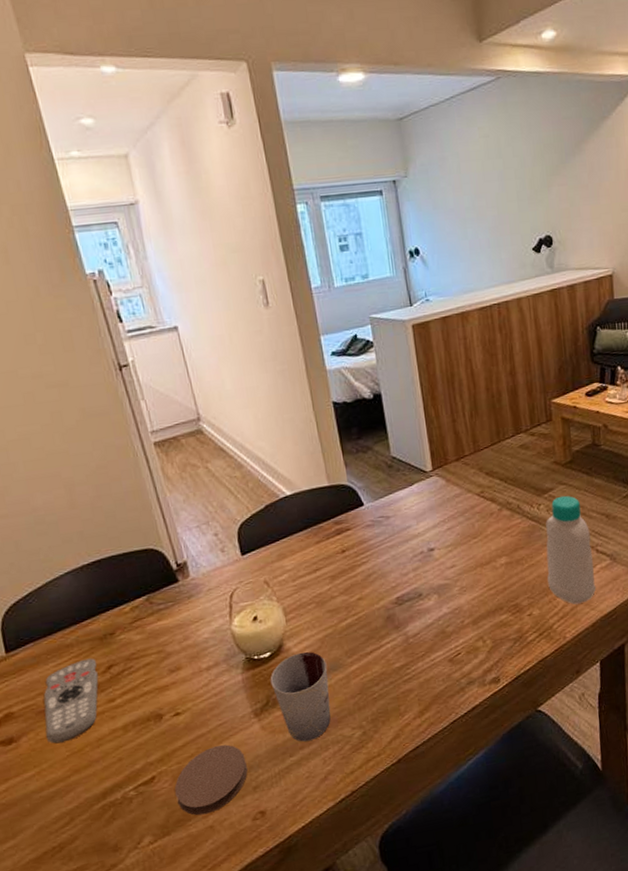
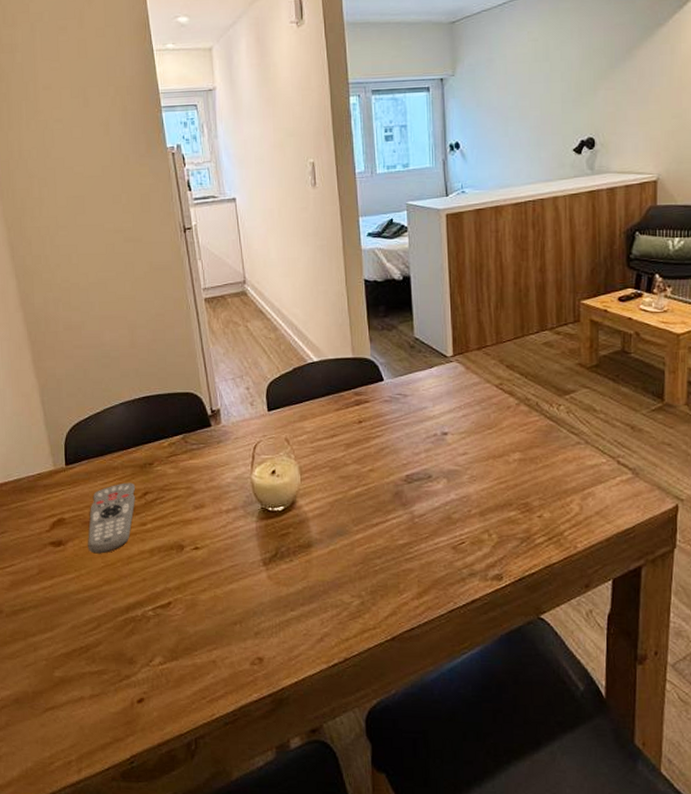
coaster: present [174,744,248,816] -> none [187,585,251,648]
cup: present [270,651,331,742] -> none [280,512,334,599]
bottle: present [546,495,596,604] -> none [562,399,614,514]

